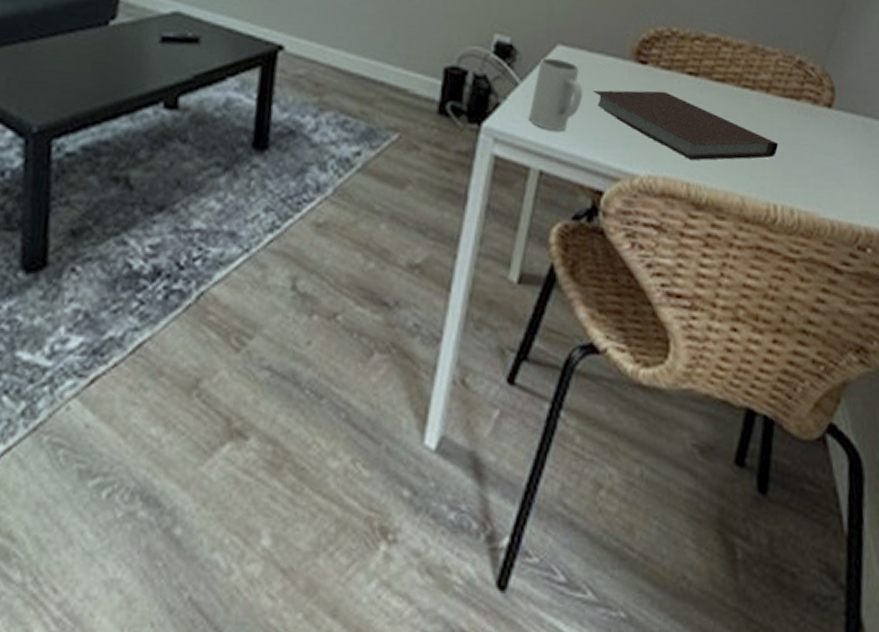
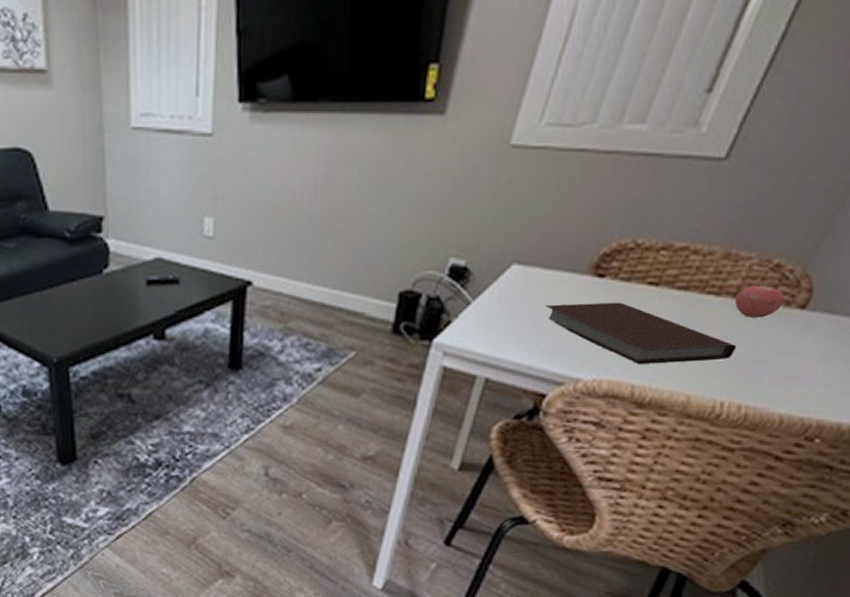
mug: present [529,57,583,131] -> none [479,277,535,344]
apple: none [769,80,813,115] -> present [735,285,785,318]

